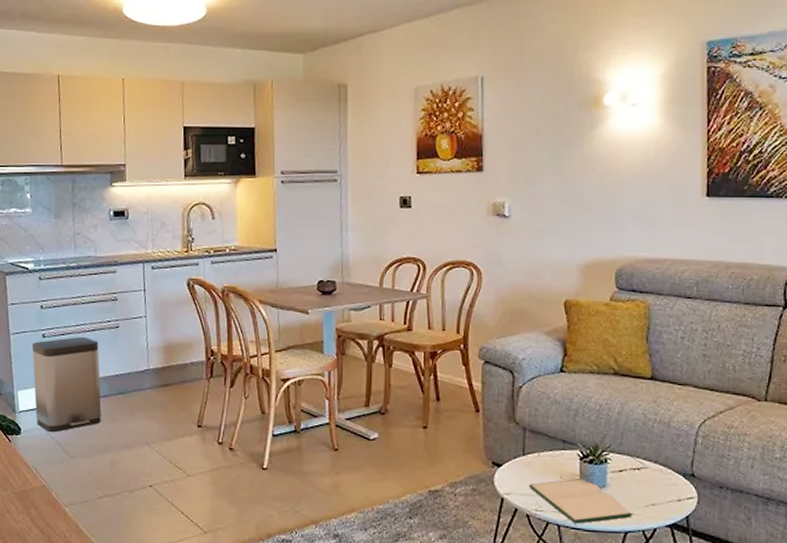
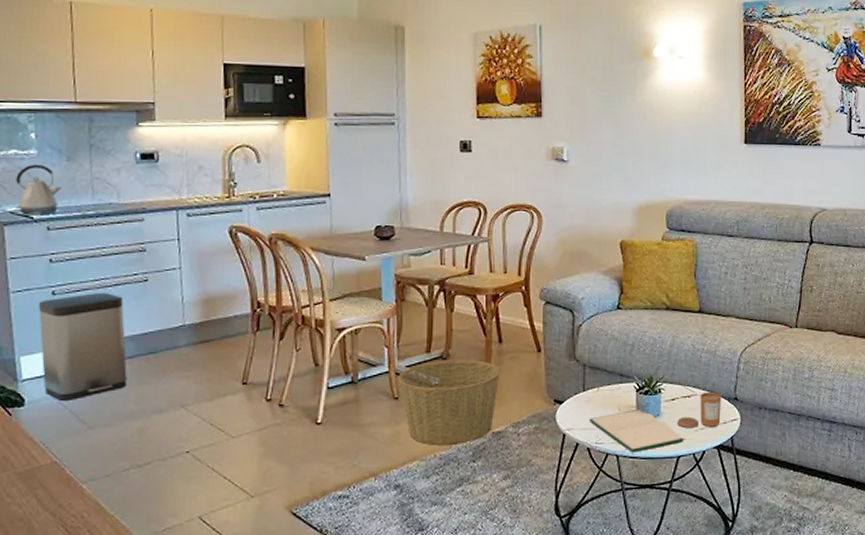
kettle: none [14,221,50,267] -> present [14,164,61,216]
basket: none [338,414,438,500] -> present [398,359,500,445]
candle: none [625,465,677,504] -> present [677,391,722,429]

